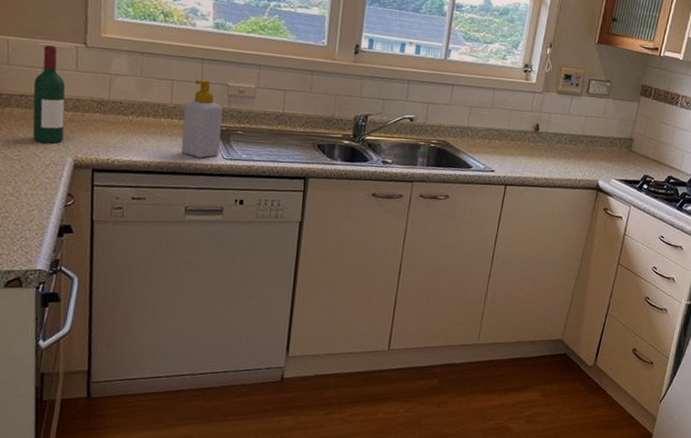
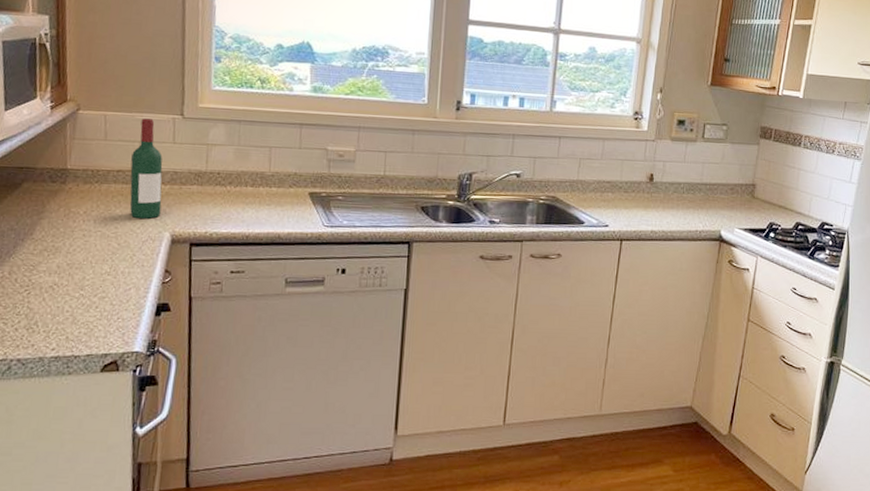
soap bottle: present [181,79,223,158] -> none [280,145,322,227]

